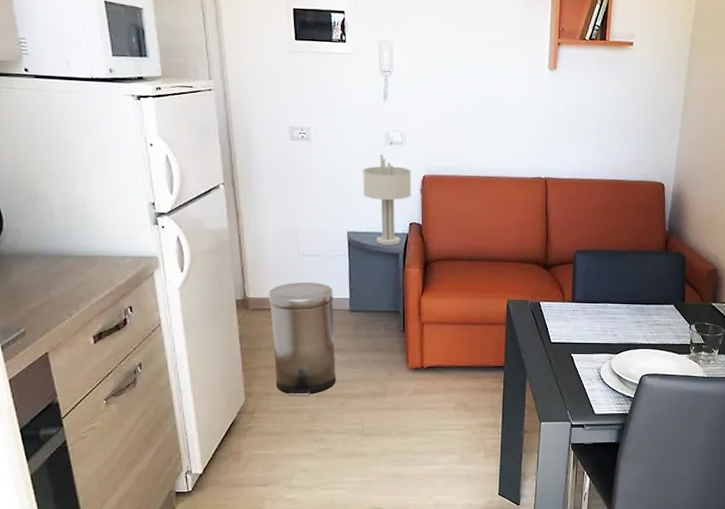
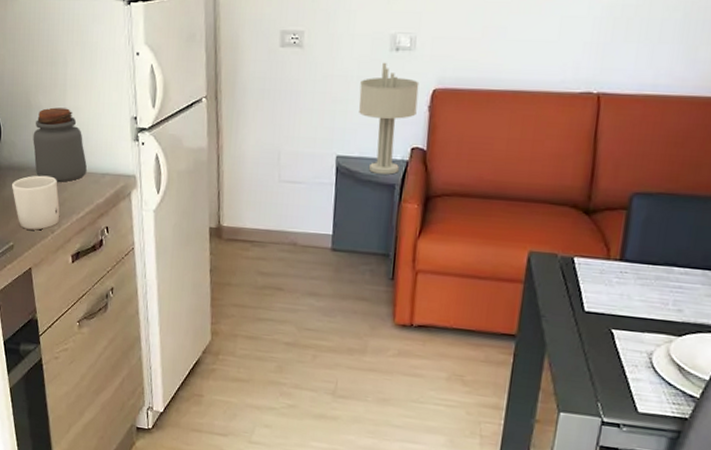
mug: none [18,261,78,315] -> present [11,175,60,231]
jar: none [41,195,104,267] -> present [33,107,87,182]
pedal bin: present [268,281,336,397] -> none [243,212,315,344]

